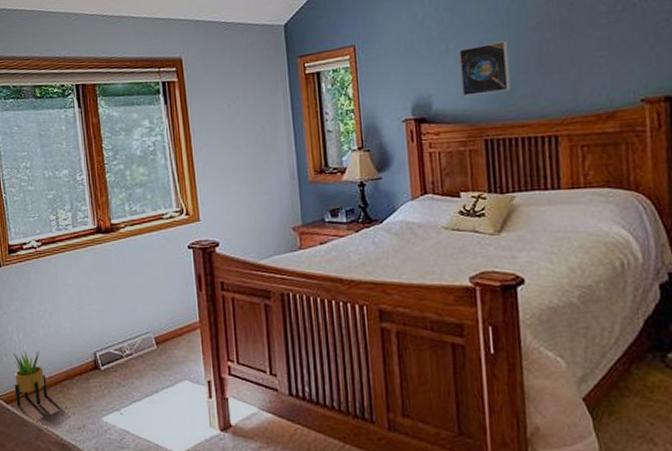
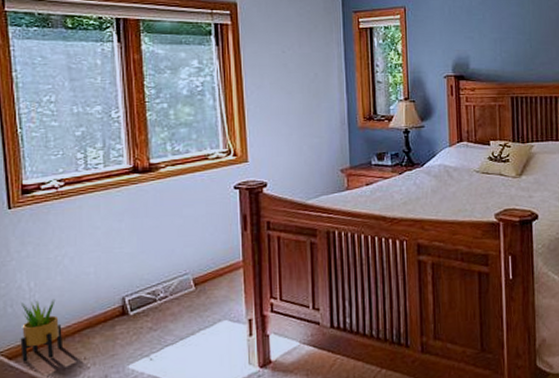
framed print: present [459,41,511,97] -> none [493,16,533,60]

